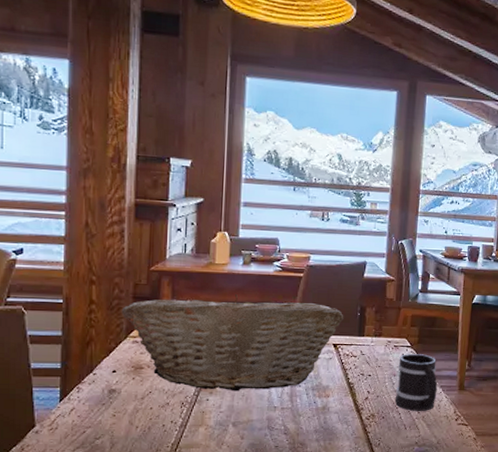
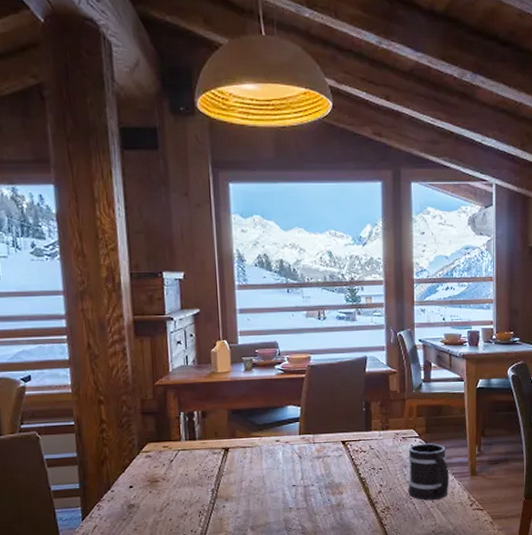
fruit basket: present [121,294,344,392] -> none [131,401,350,497]

